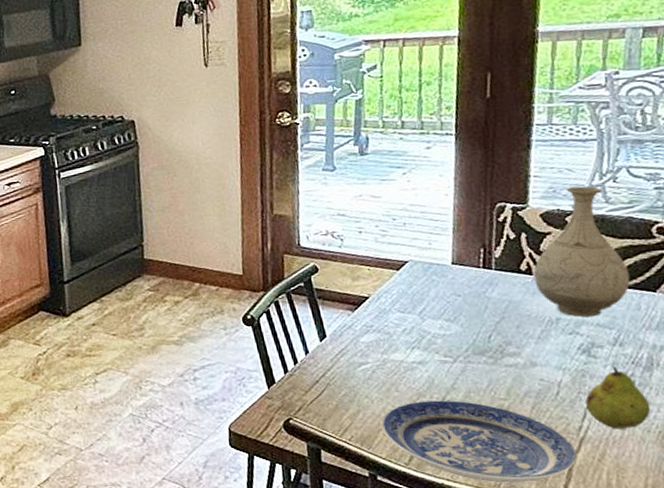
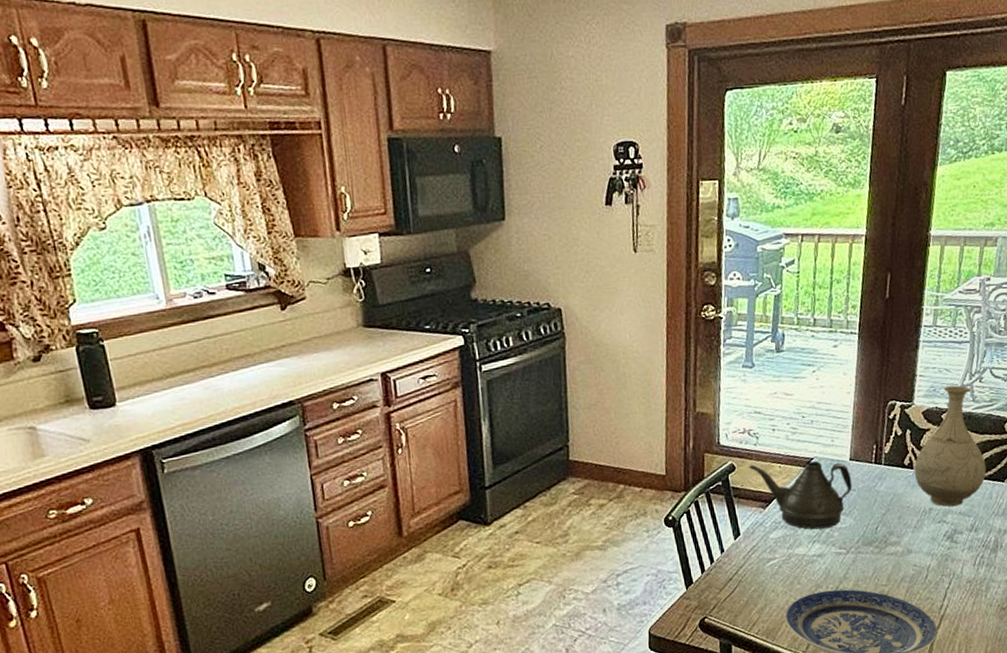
teapot: none [334,264,457,335] -> present [749,460,853,530]
fruit: present [585,367,651,429] -> none [947,550,994,606]

